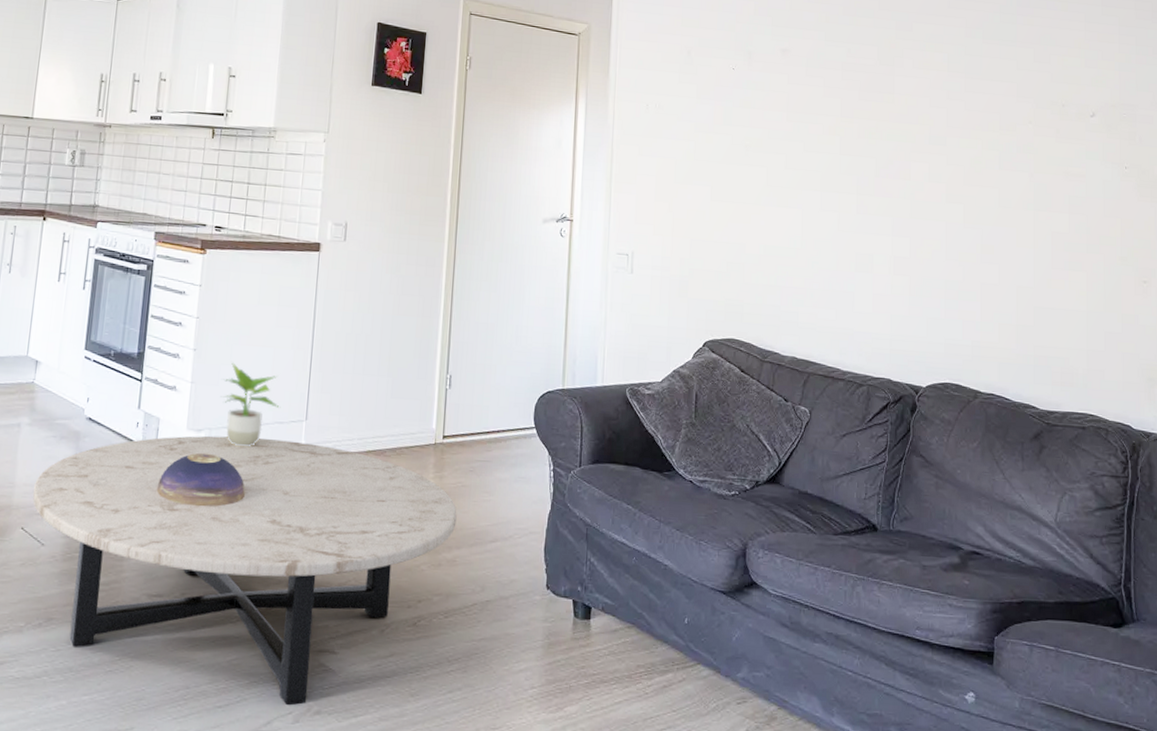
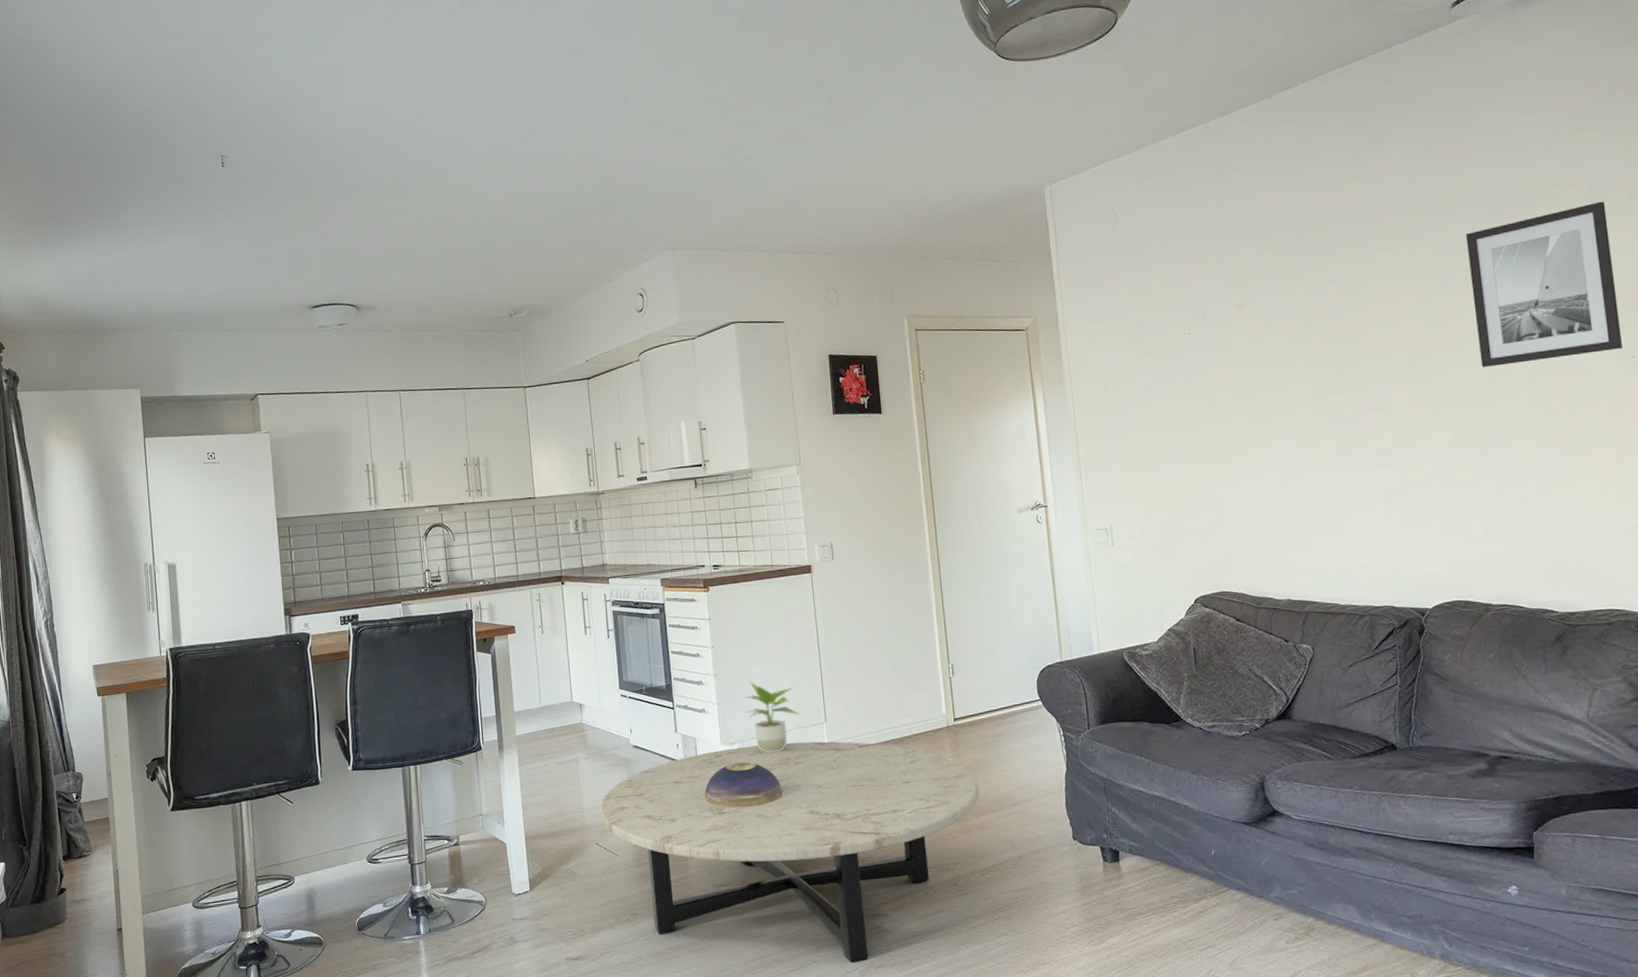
wall art: none [993,15,1118,159] -> present [1465,201,1623,367]

